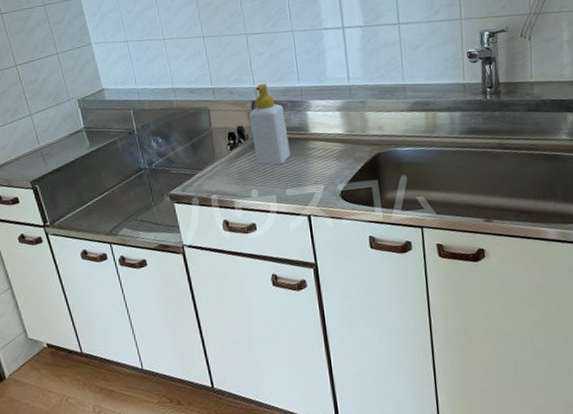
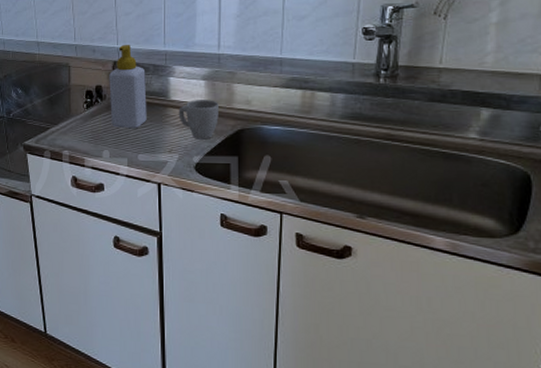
mug: none [318,129,356,168] -> present [178,100,219,140]

